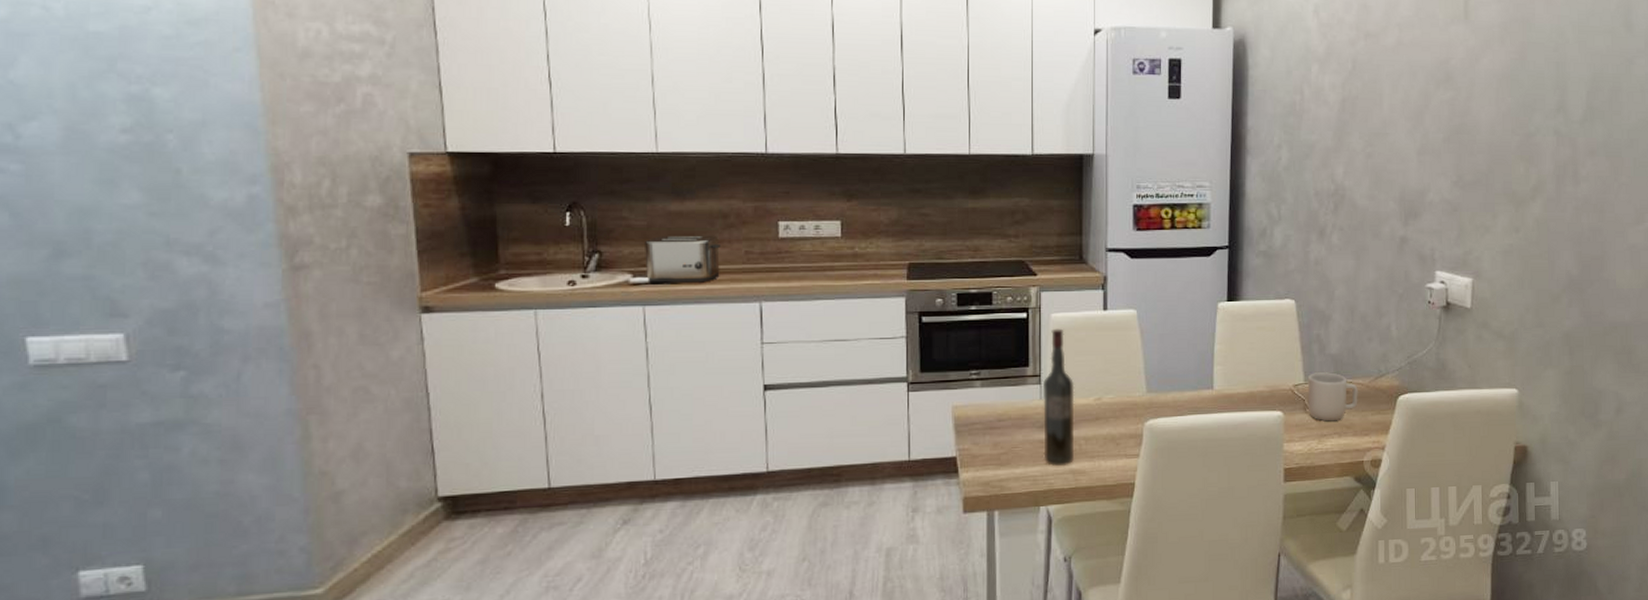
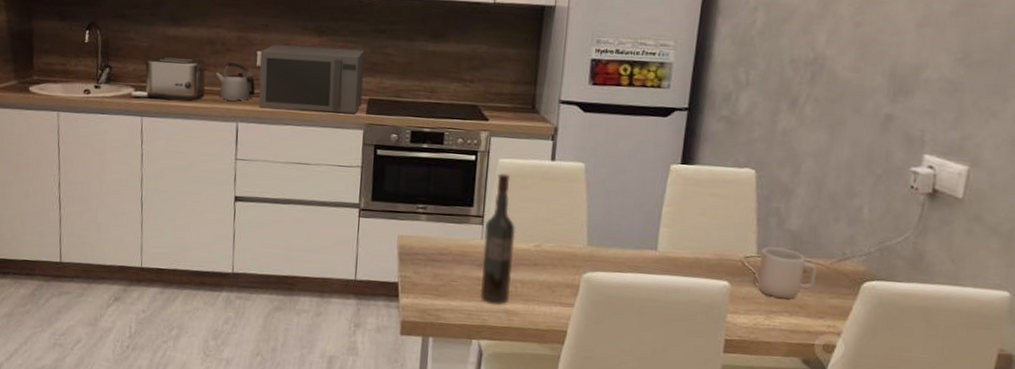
kettle: none [730,235,780,280] -> present [215,61,256,102]
microwave: none [782,212,901,284] -> present [258,44,365,115]

